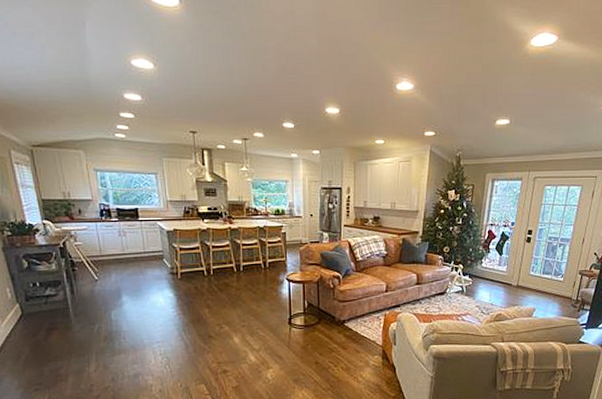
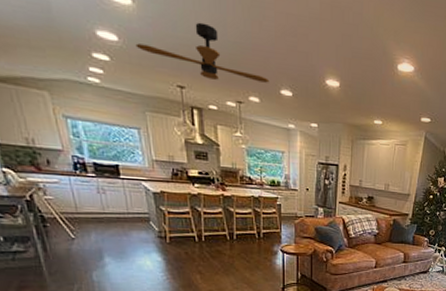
ceiling fan: none [155,74,273,122] -> present [135,22,270,83]

